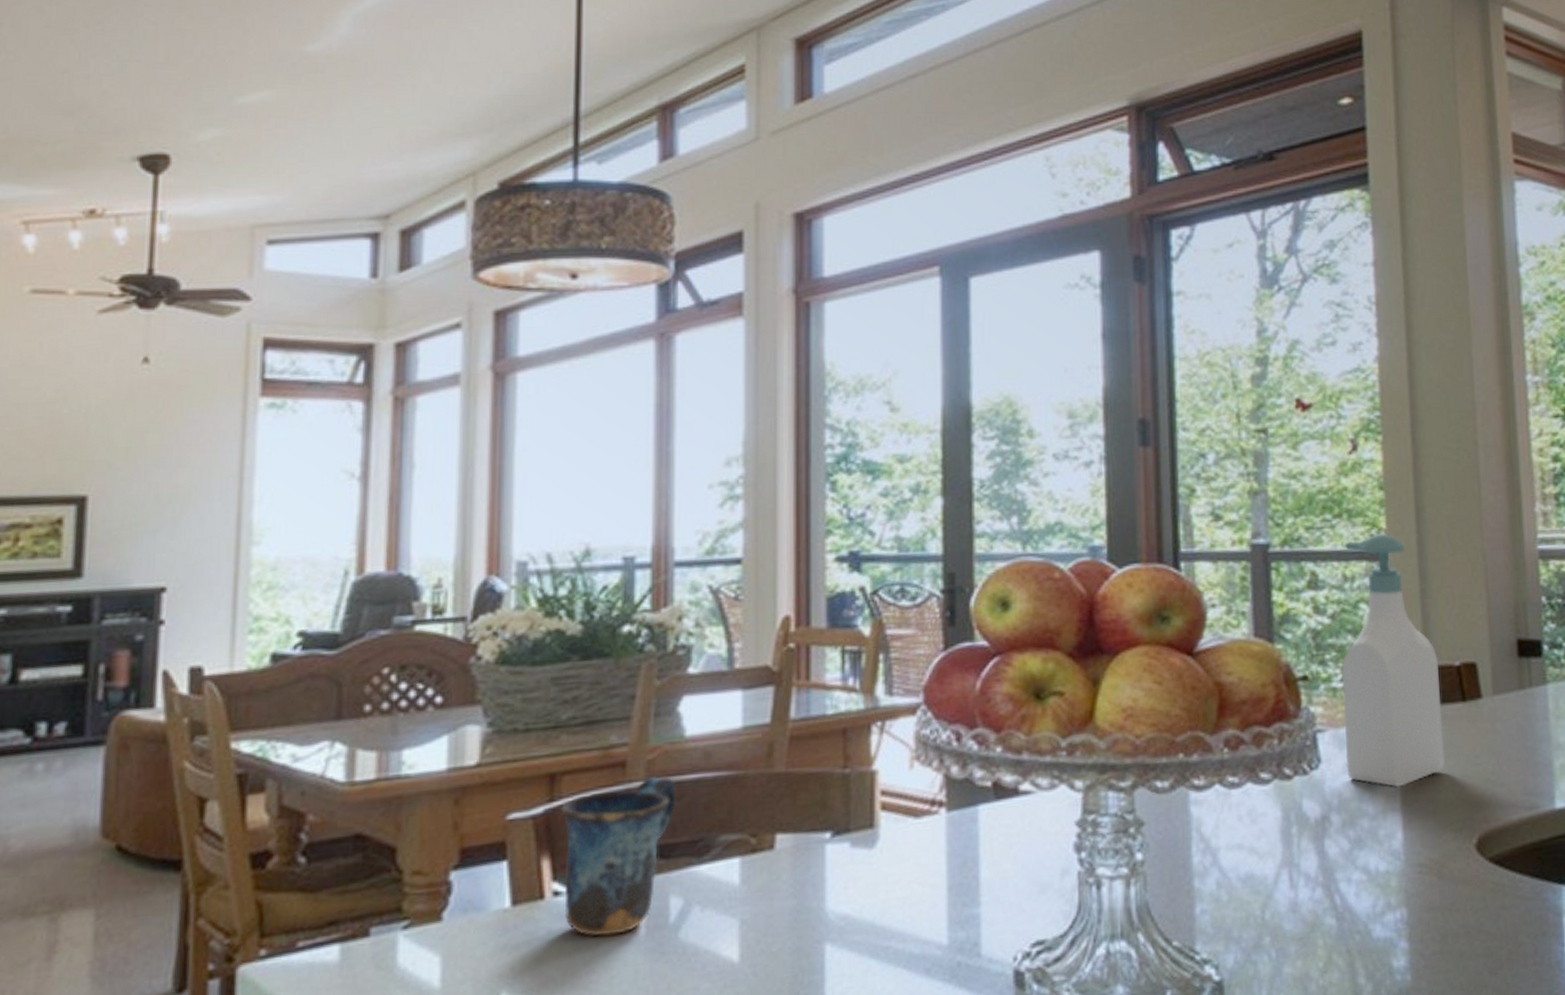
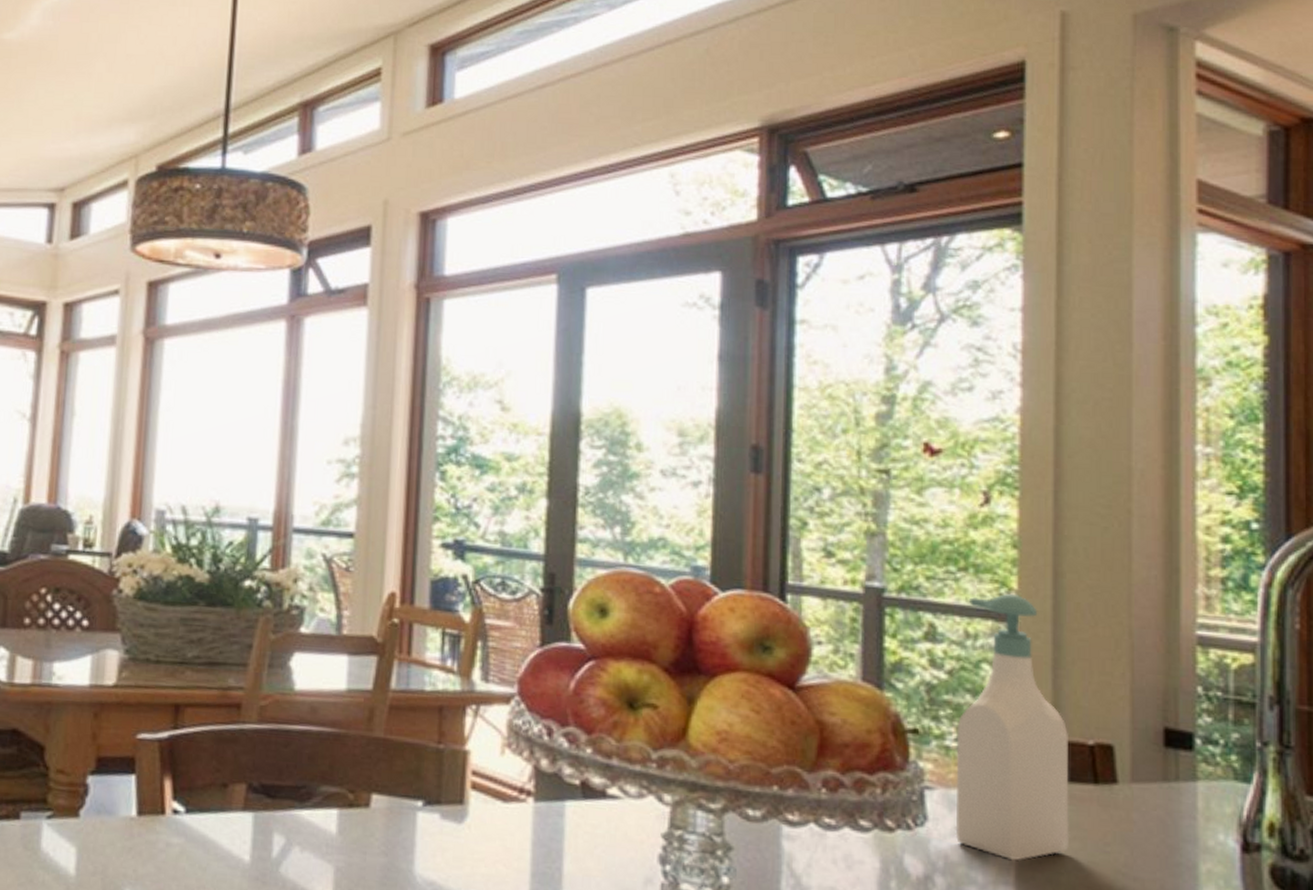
mug: present [561,776,677,936] -> none [181,721,285,859]

